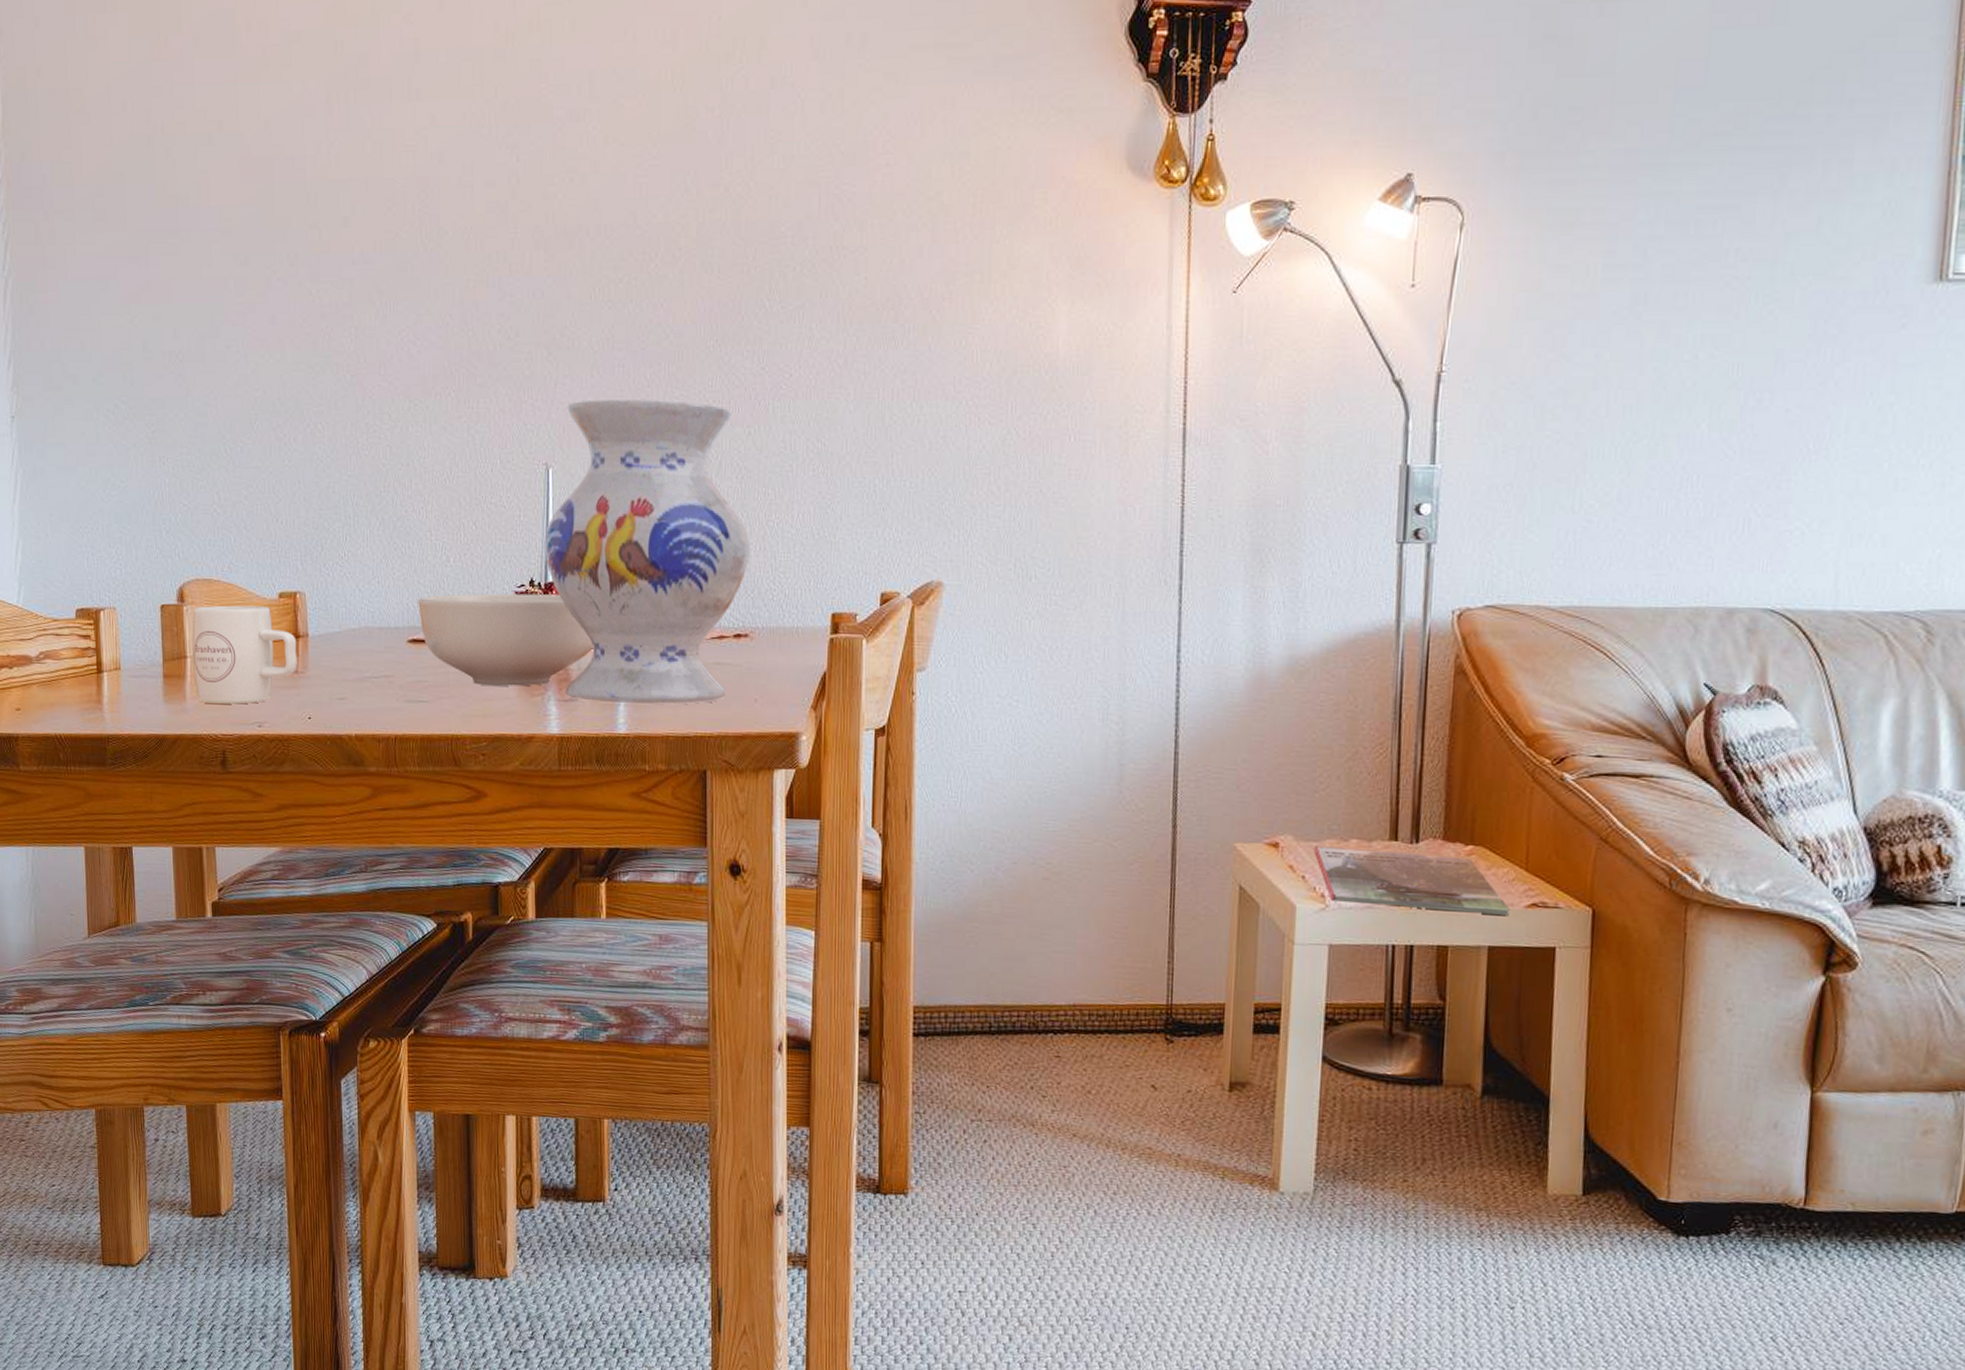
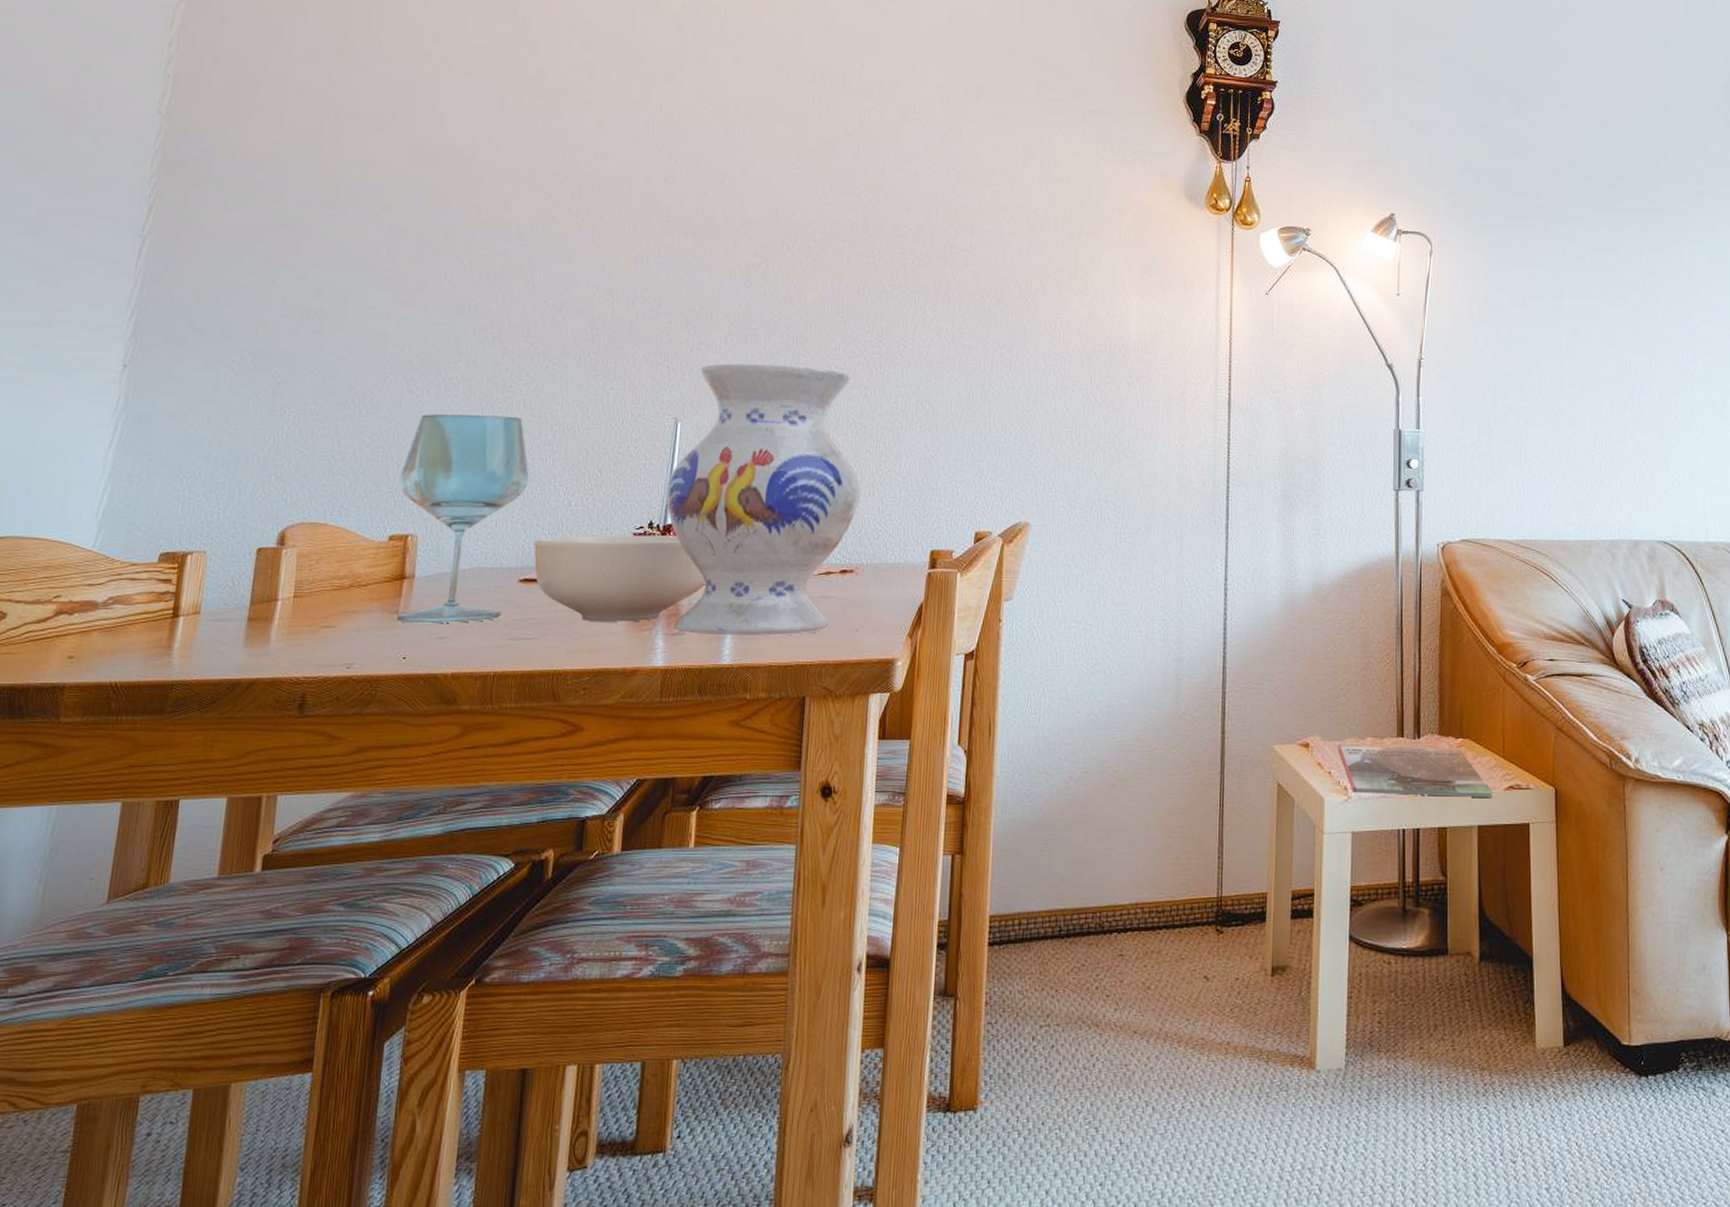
mug: present [192,605,298,704] -> none [282,548,402,646]
wine glass: none [280,463,406,684] -> present [396,414,530,624]

